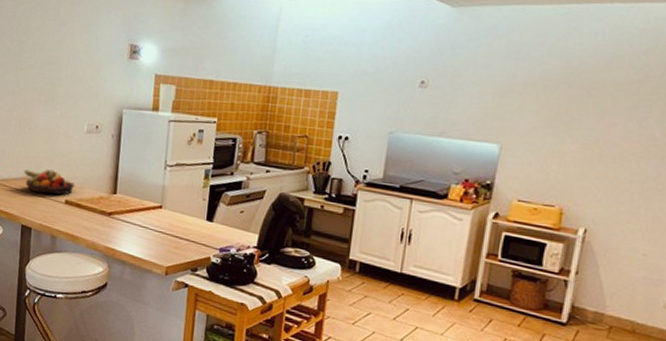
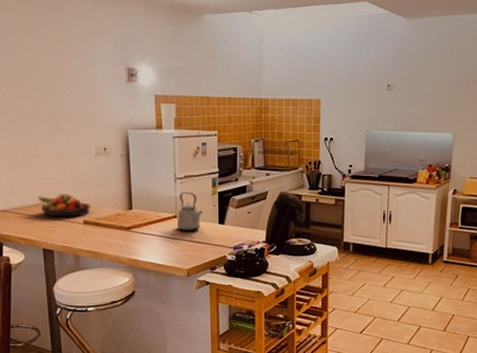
kettle: none [160,180,191,226] -> present [176,191,203,231]

